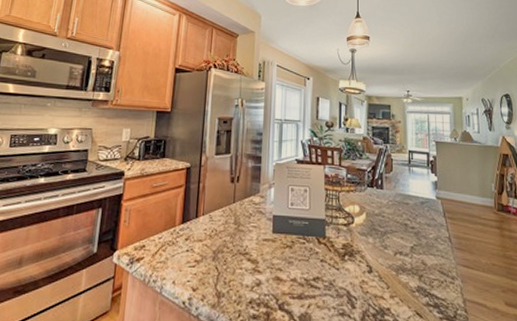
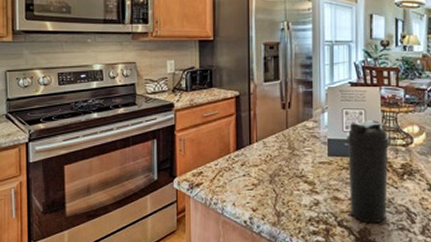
water bottle: none [291,197,331,308] -> present [346,119,389,224]

